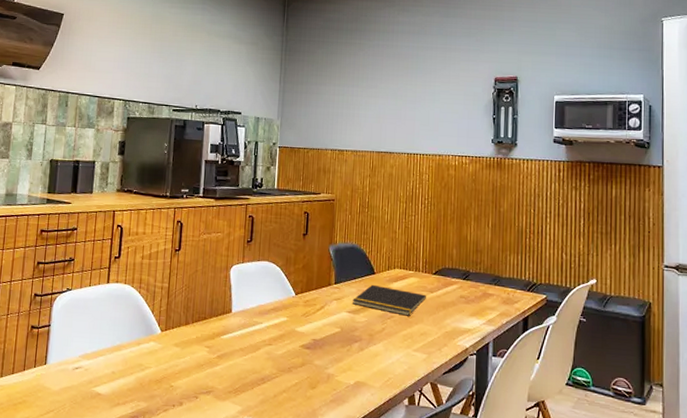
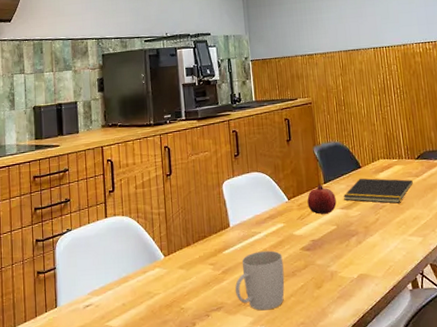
mug: none [228,341,281,402] -> present [235,250,285,311]
fruit: none [314,284,345,315] -> present [307,185,337,215]

